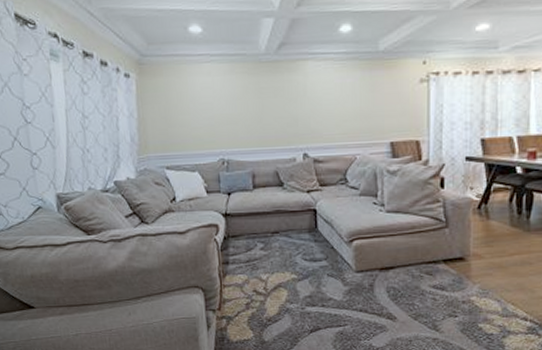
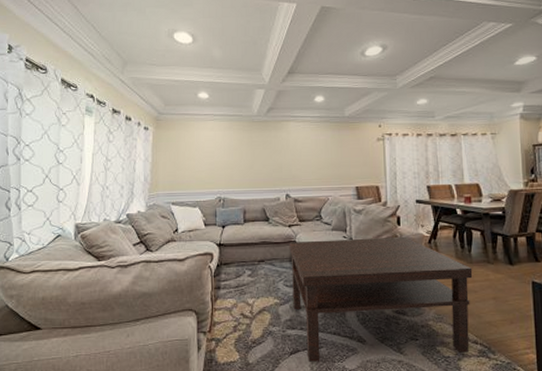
coffee table: none [308,202,530,340] -> present [289,237,473,362]

